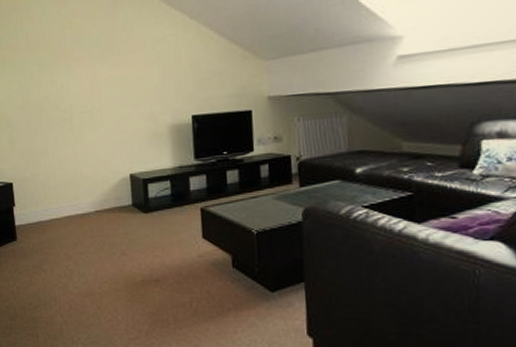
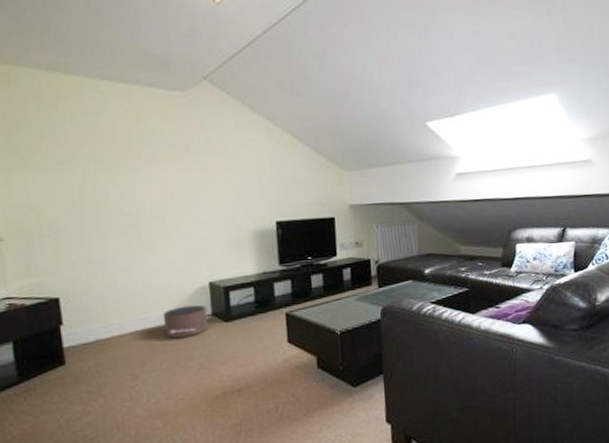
pouf: none [90,195,131,225] -> present [162,304,211,339]

